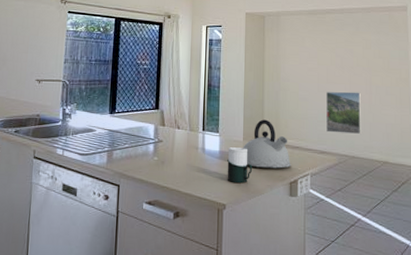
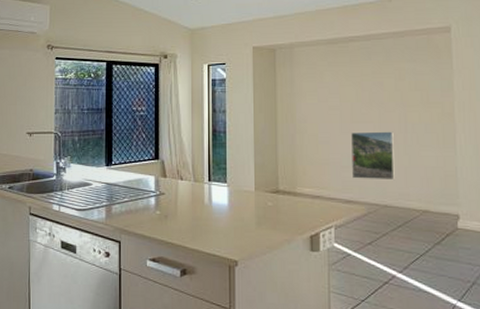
cup: present [227,147,253,183] -> none [237,198,267,237]
kettle: present [243,119,292,169] -> none [255,166,312,221]

